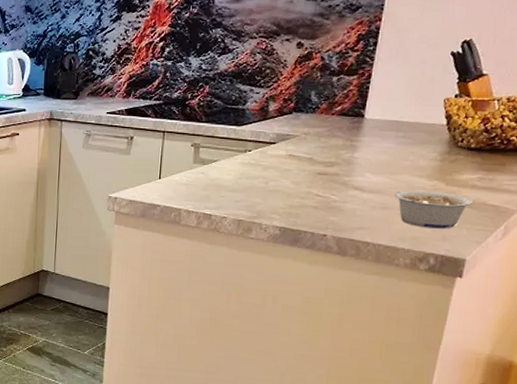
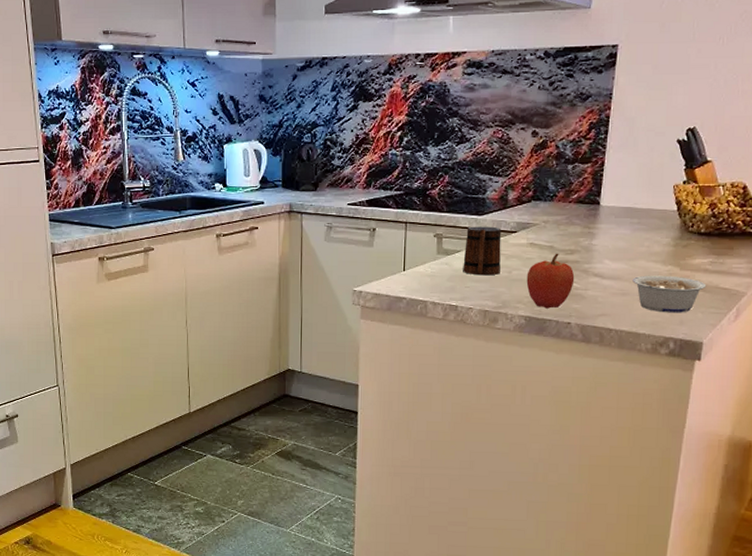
mug: none [218,137,260,186] -> present [463,226,502,276]
apple: none [283,165,334,220] -> present [526,253,575,309]

